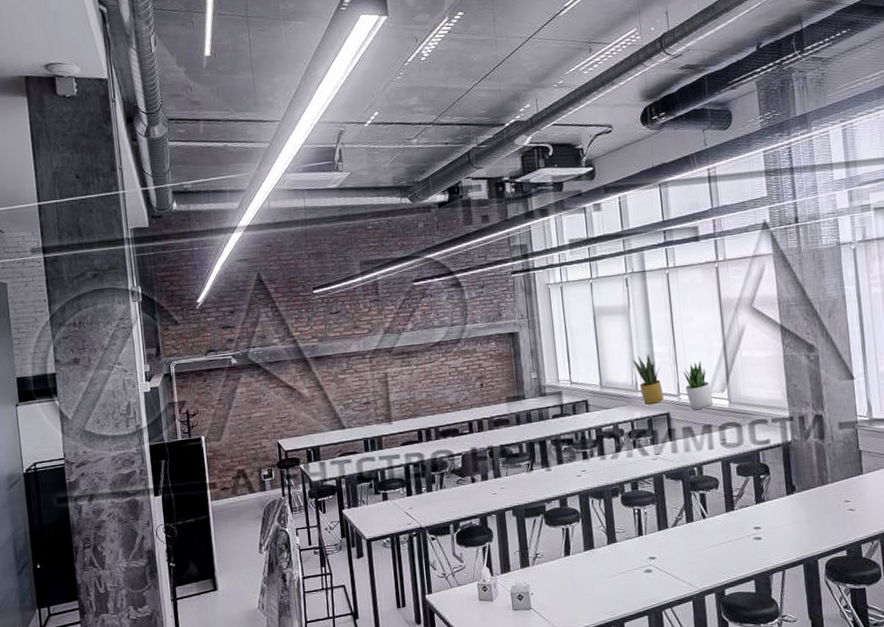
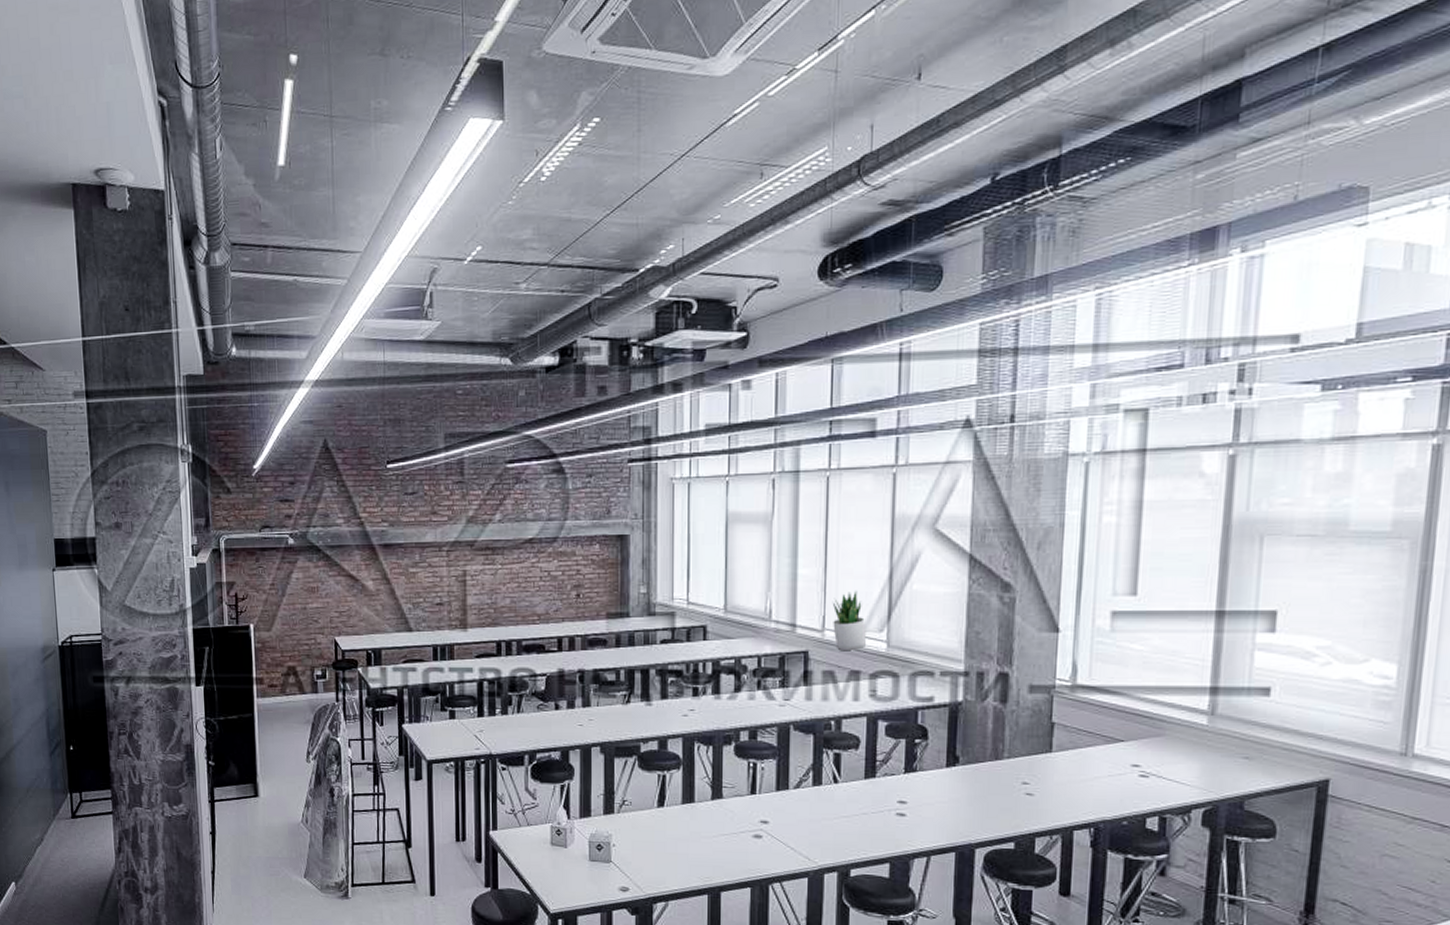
planter: present [632,353,664,404] -> none [768,576,804,638]

